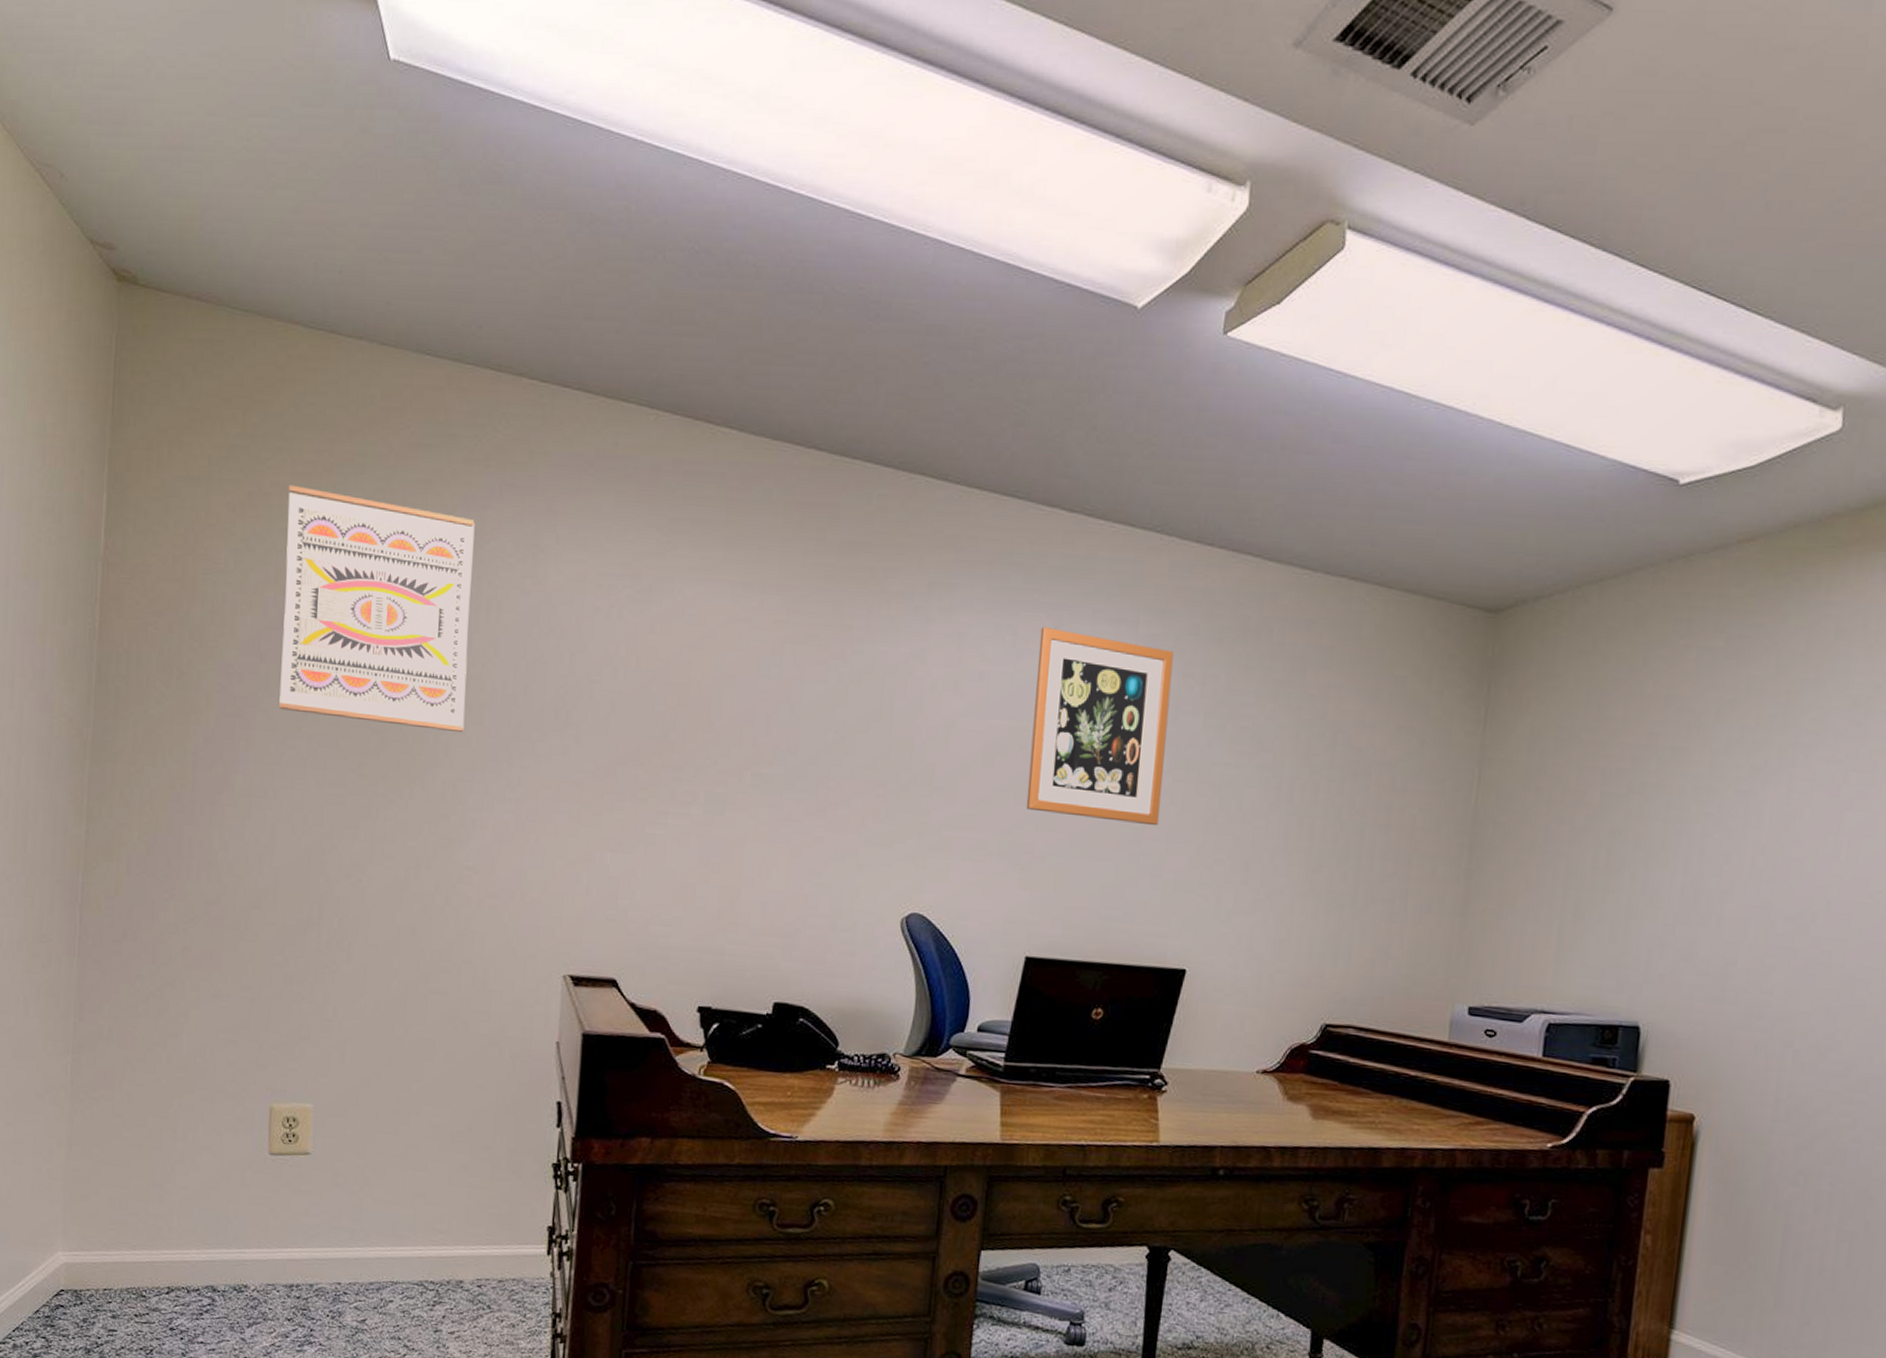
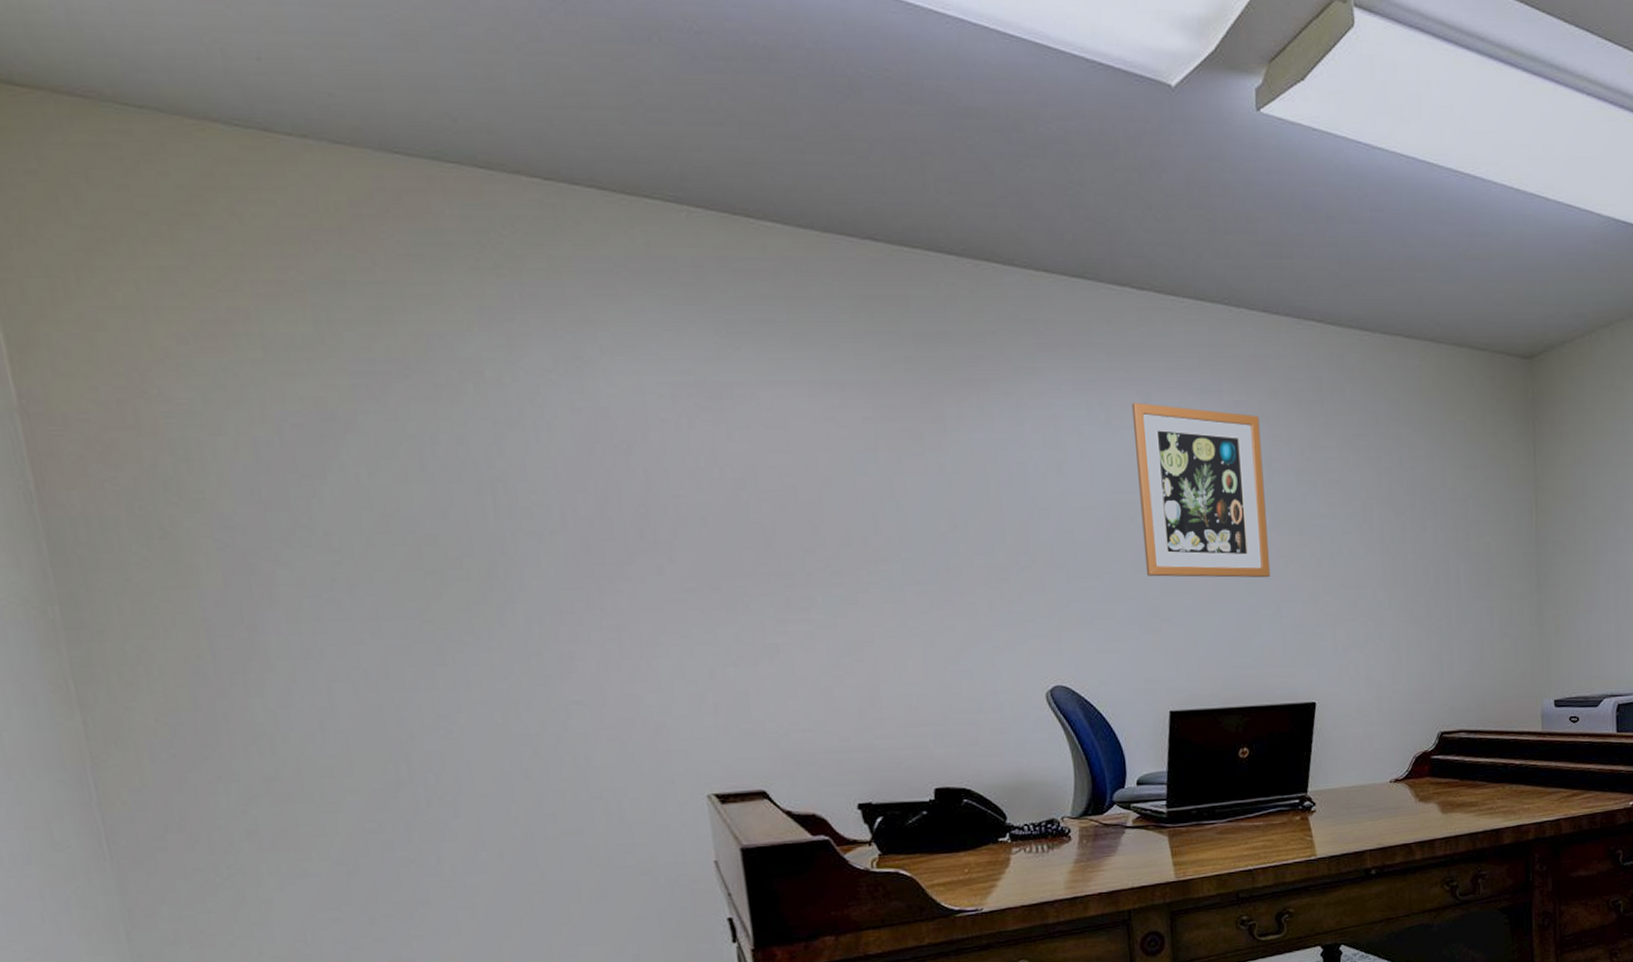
wall art: present [279,485,475,733] -> none [252,309,538,564]

